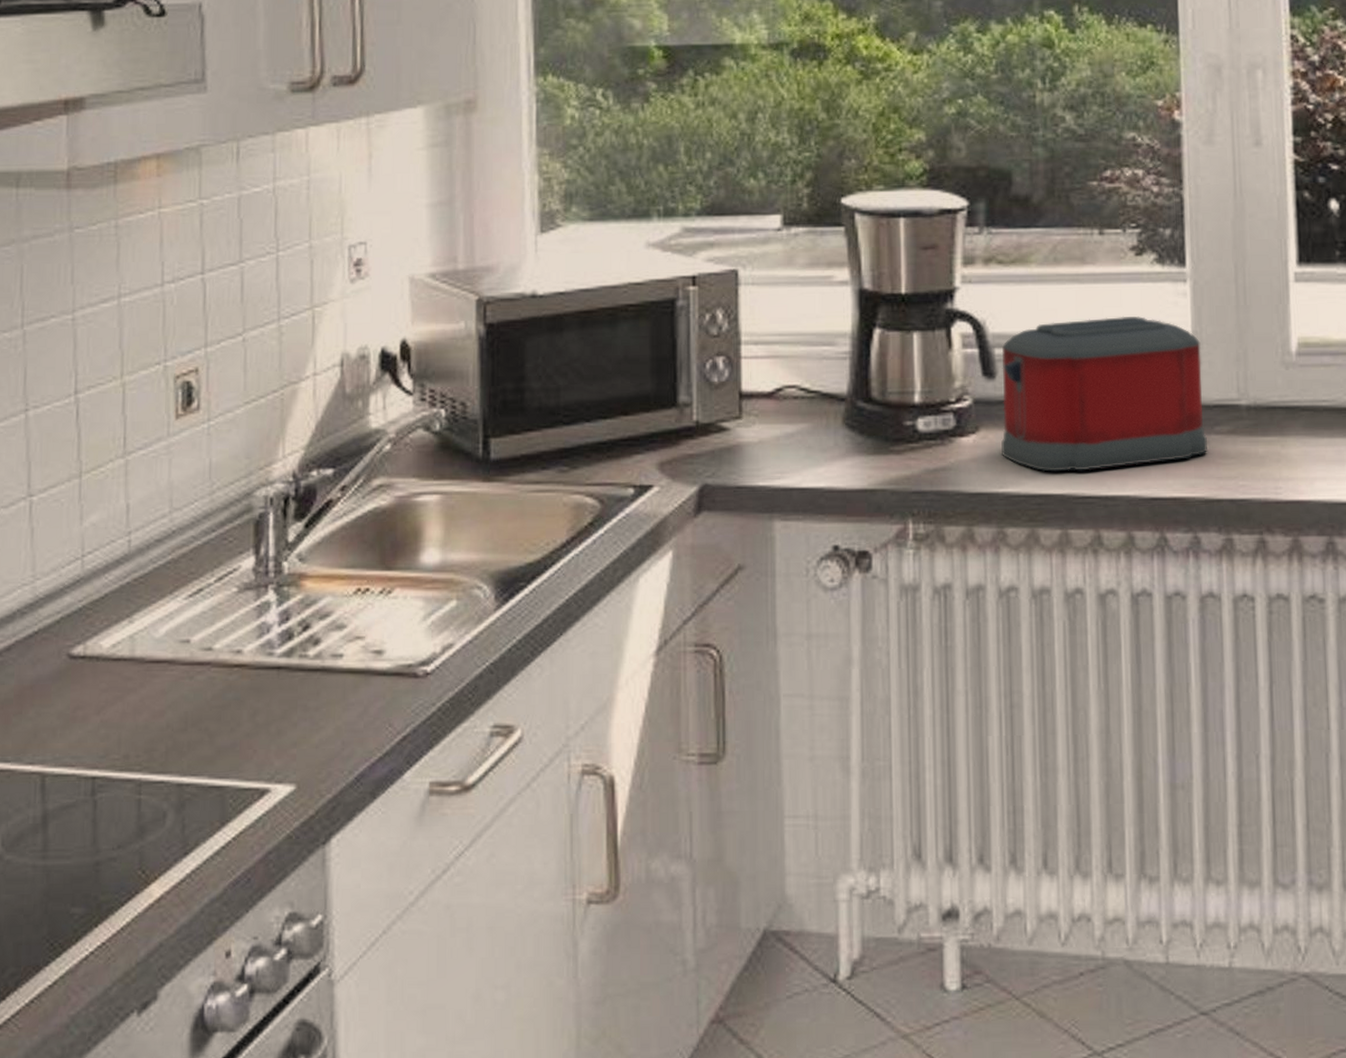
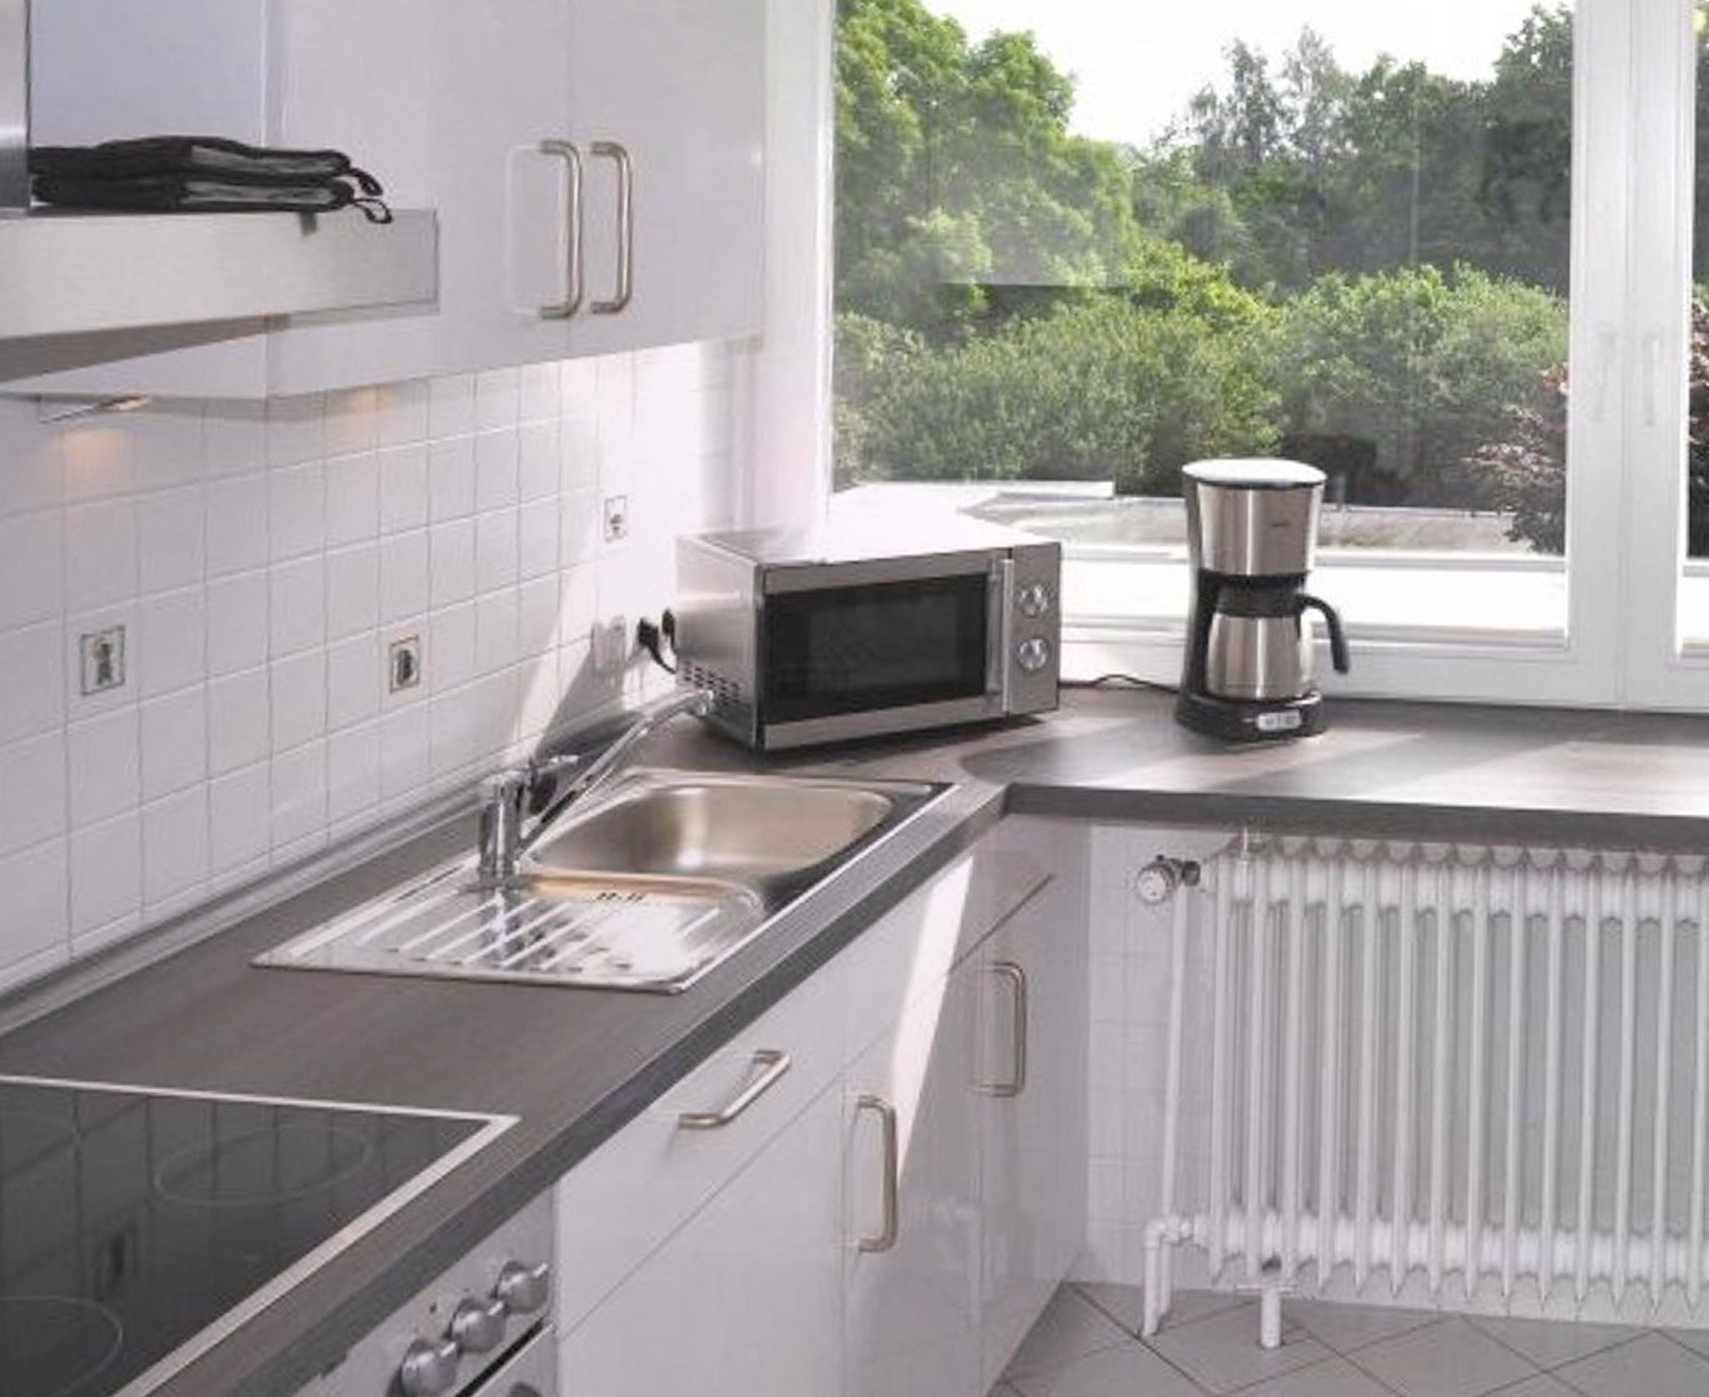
toaster: present [1001,316,1207,472] -> none [1351,608,1579,778]

